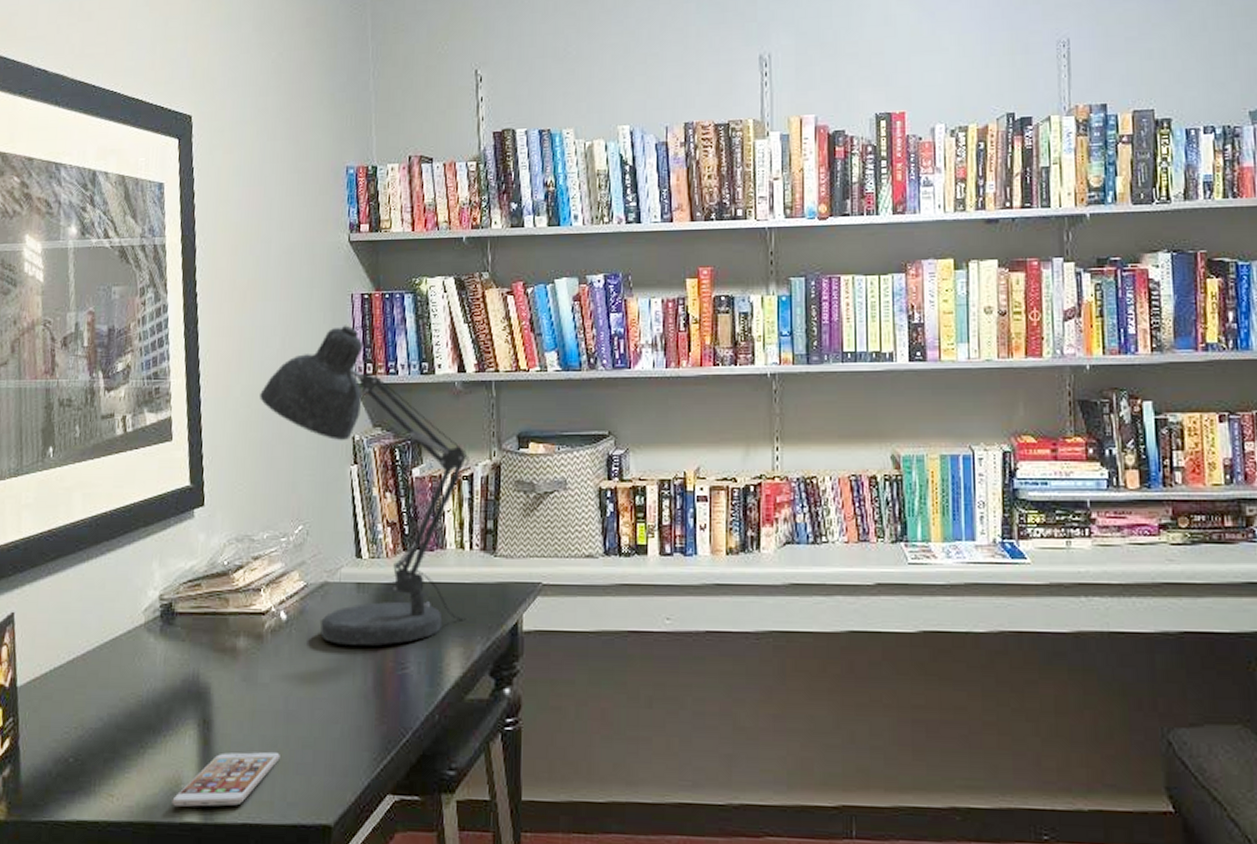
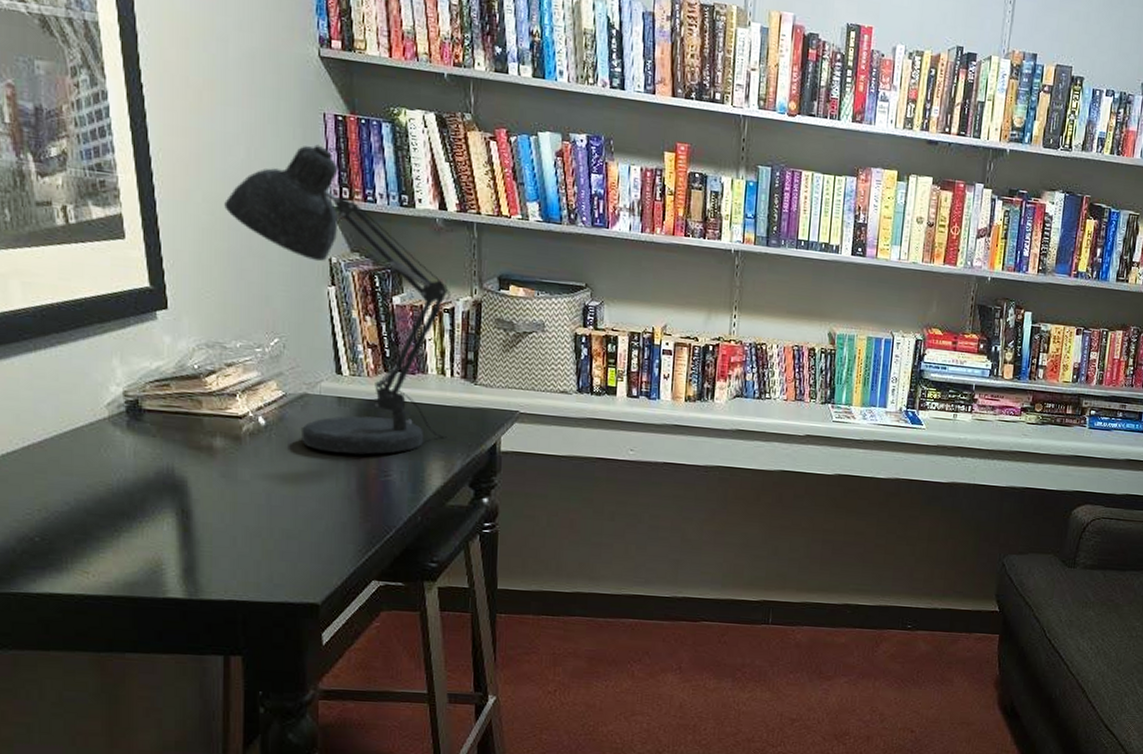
smartphone: present [172,751,280,807] -> none [153,539,265,585]

